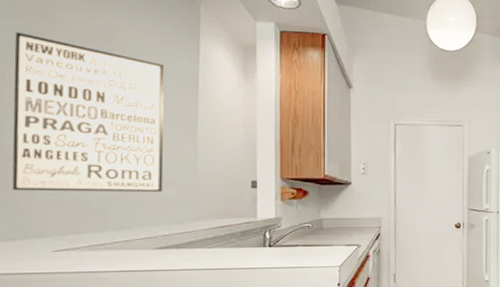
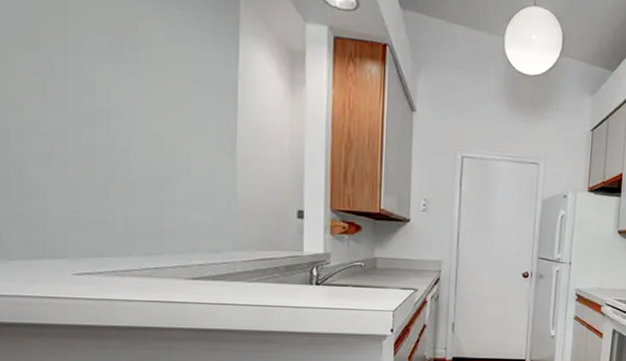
wall art: present [12,31,165,192] -> none [18,13,198,216]

